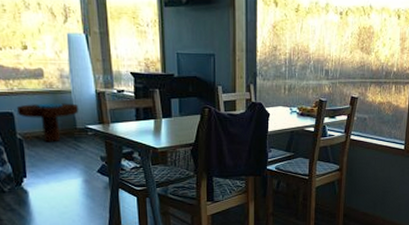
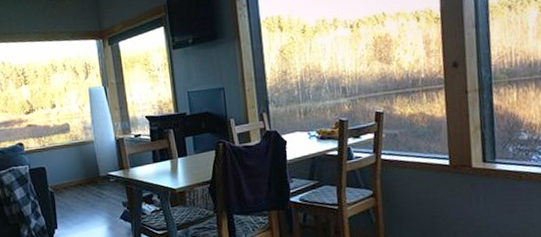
side table: present [16,103,79,142] -> none [47,152,101,193]

